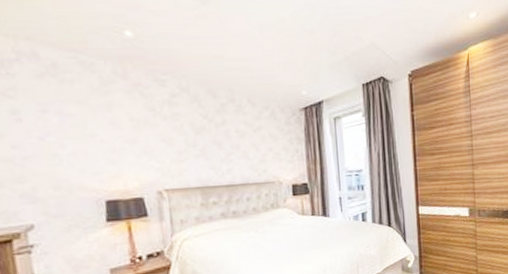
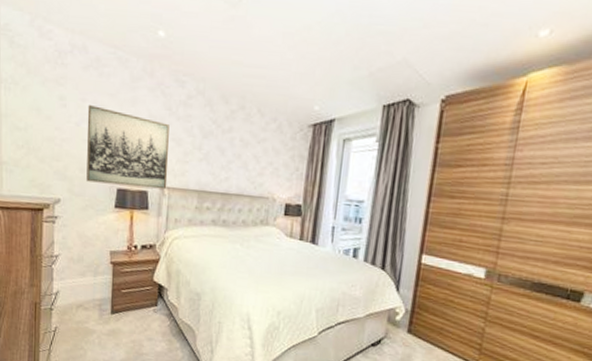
wall art: none [51,116,165,200] -> present [86,105,169,190]

